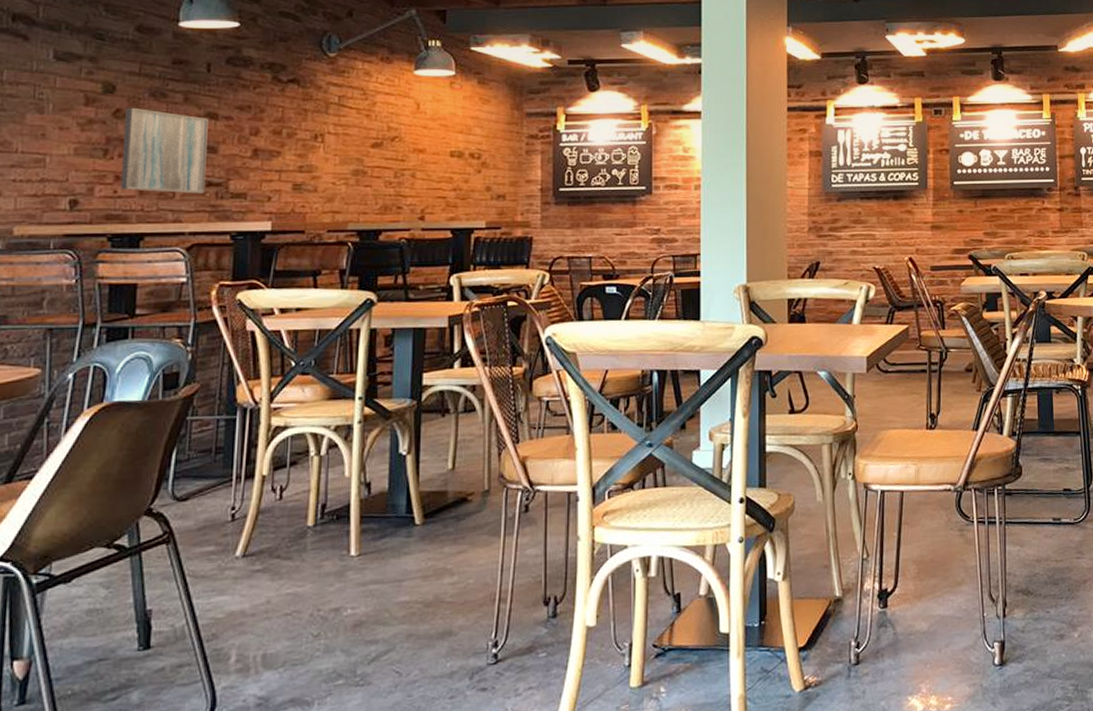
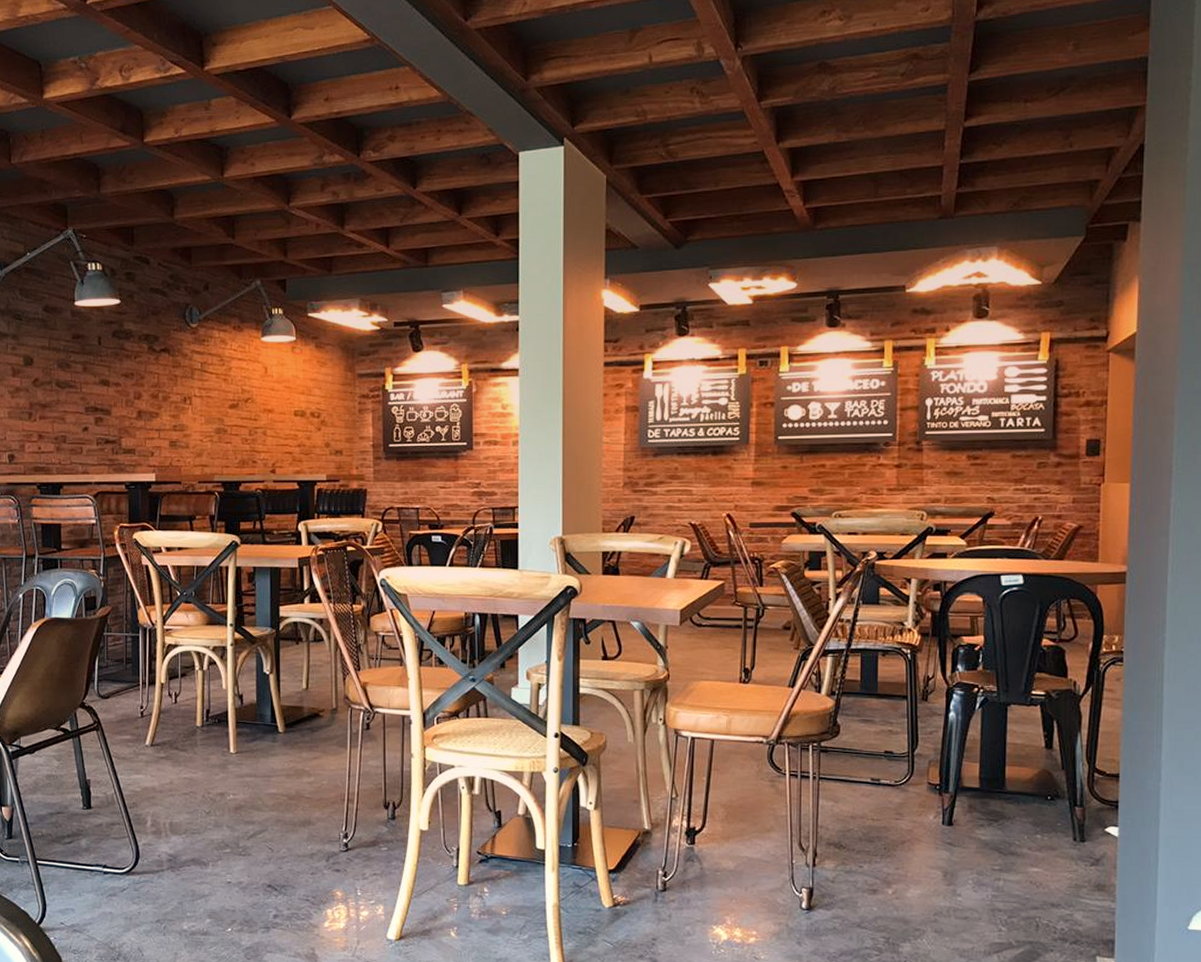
wall art: present [120,107,208,194] -> none [42,377,104,450]

